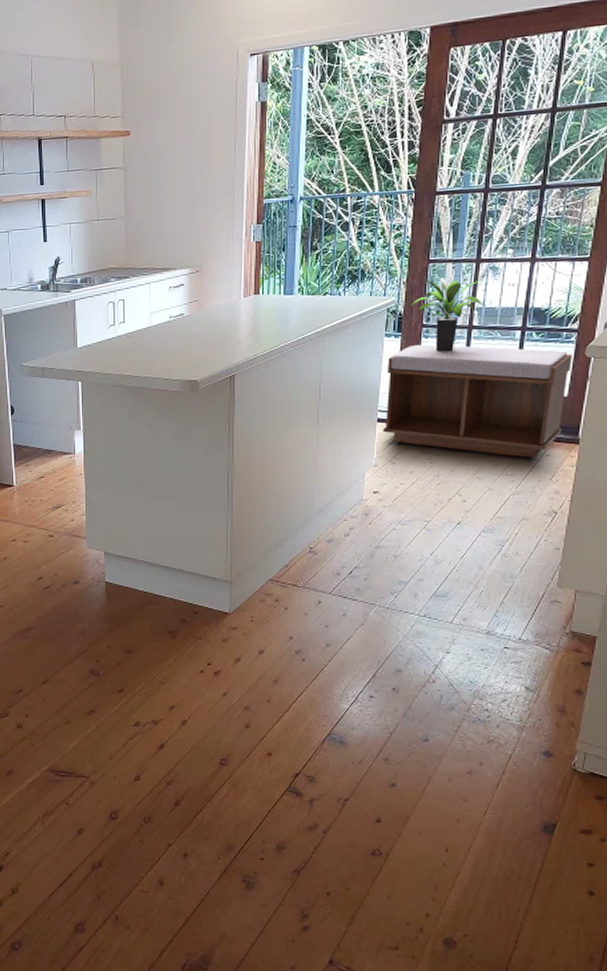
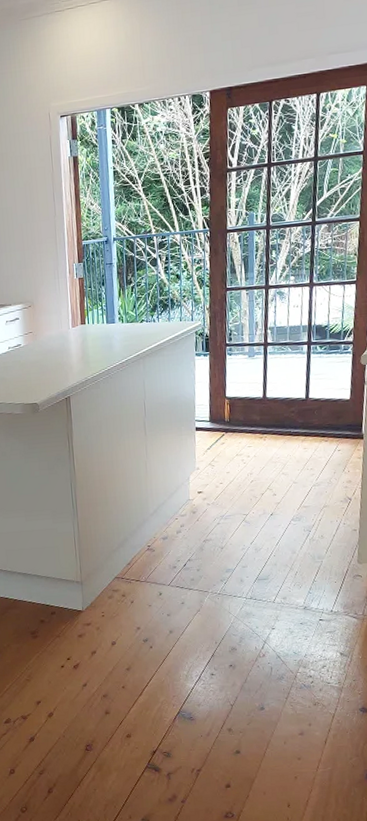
bench: present [383,344,573,458] -> none [200,360,351,454]
potted plant: present [411,277,483,352] -> none [215,303,275,367]

